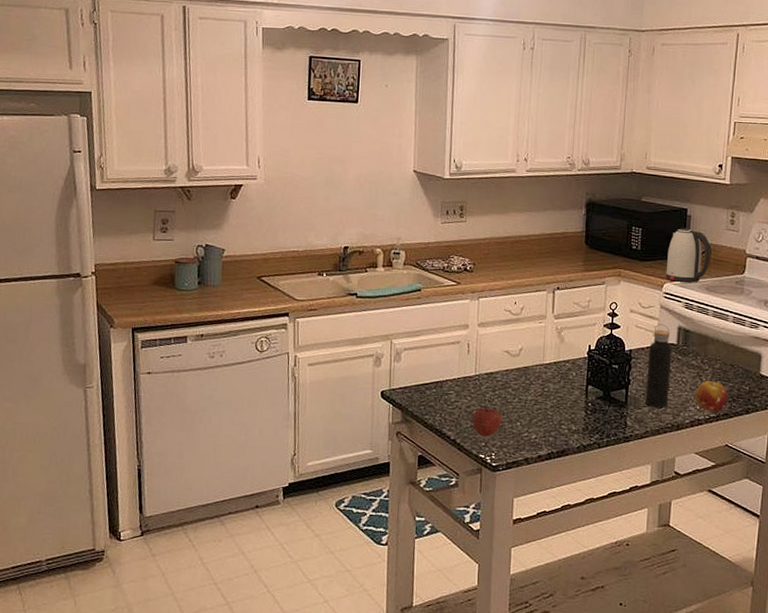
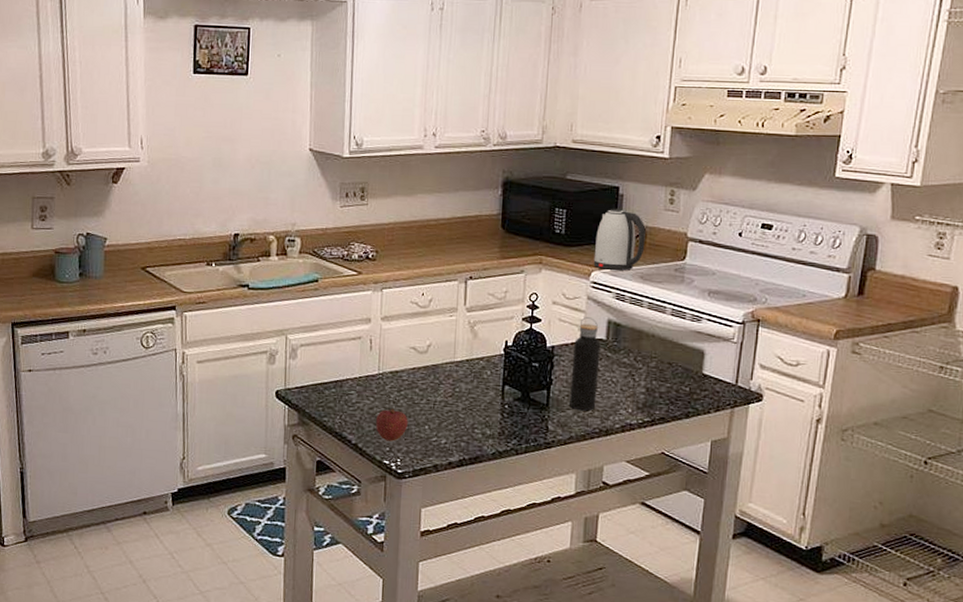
fruit: present [694,381,728,412] -> none [626,381,665,416]

